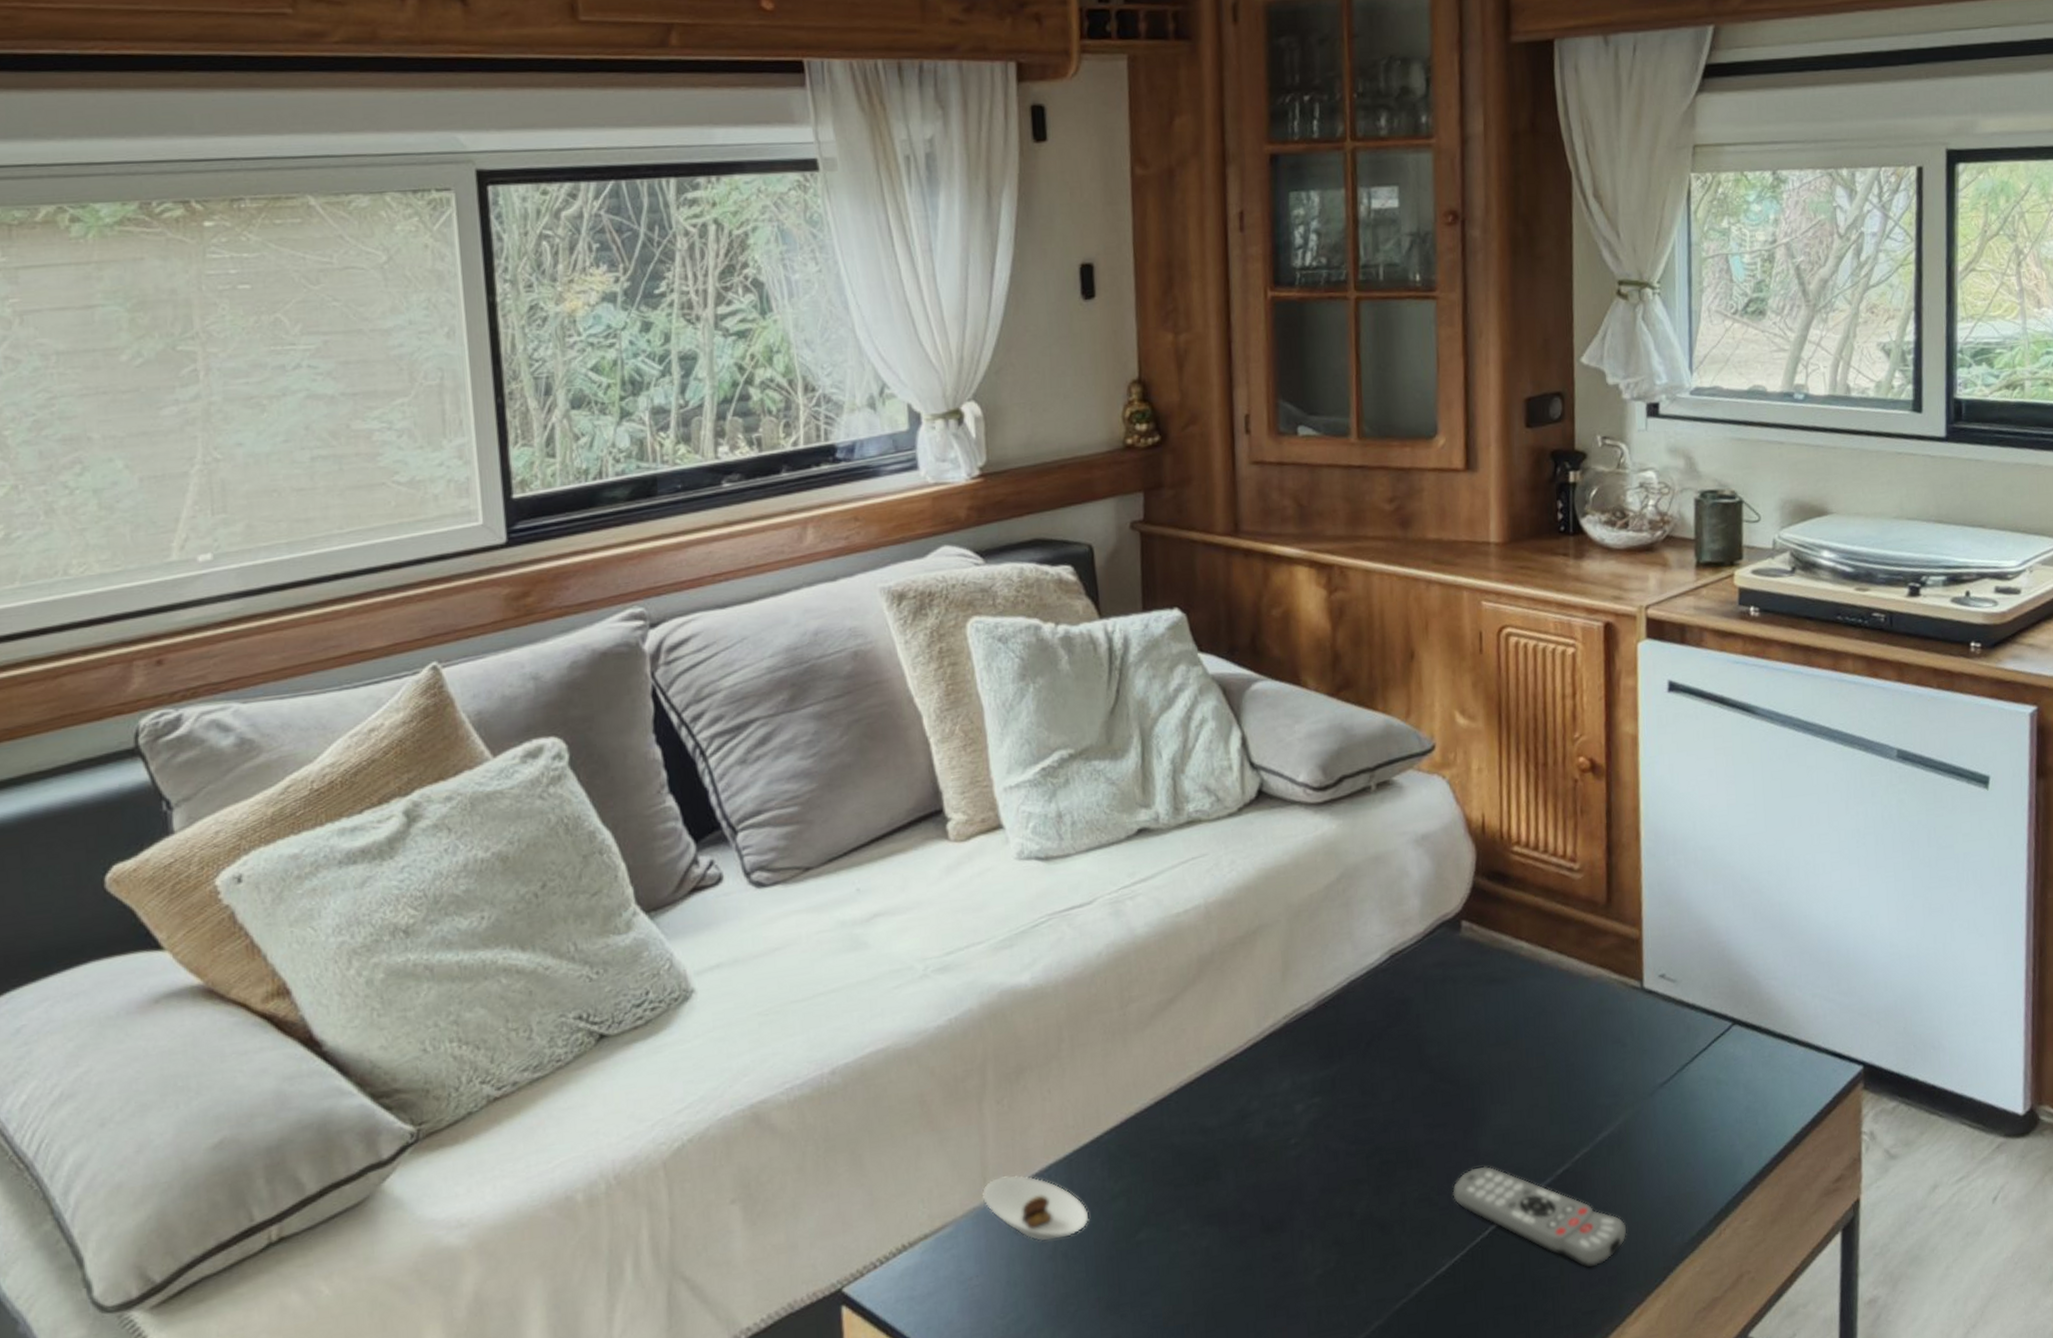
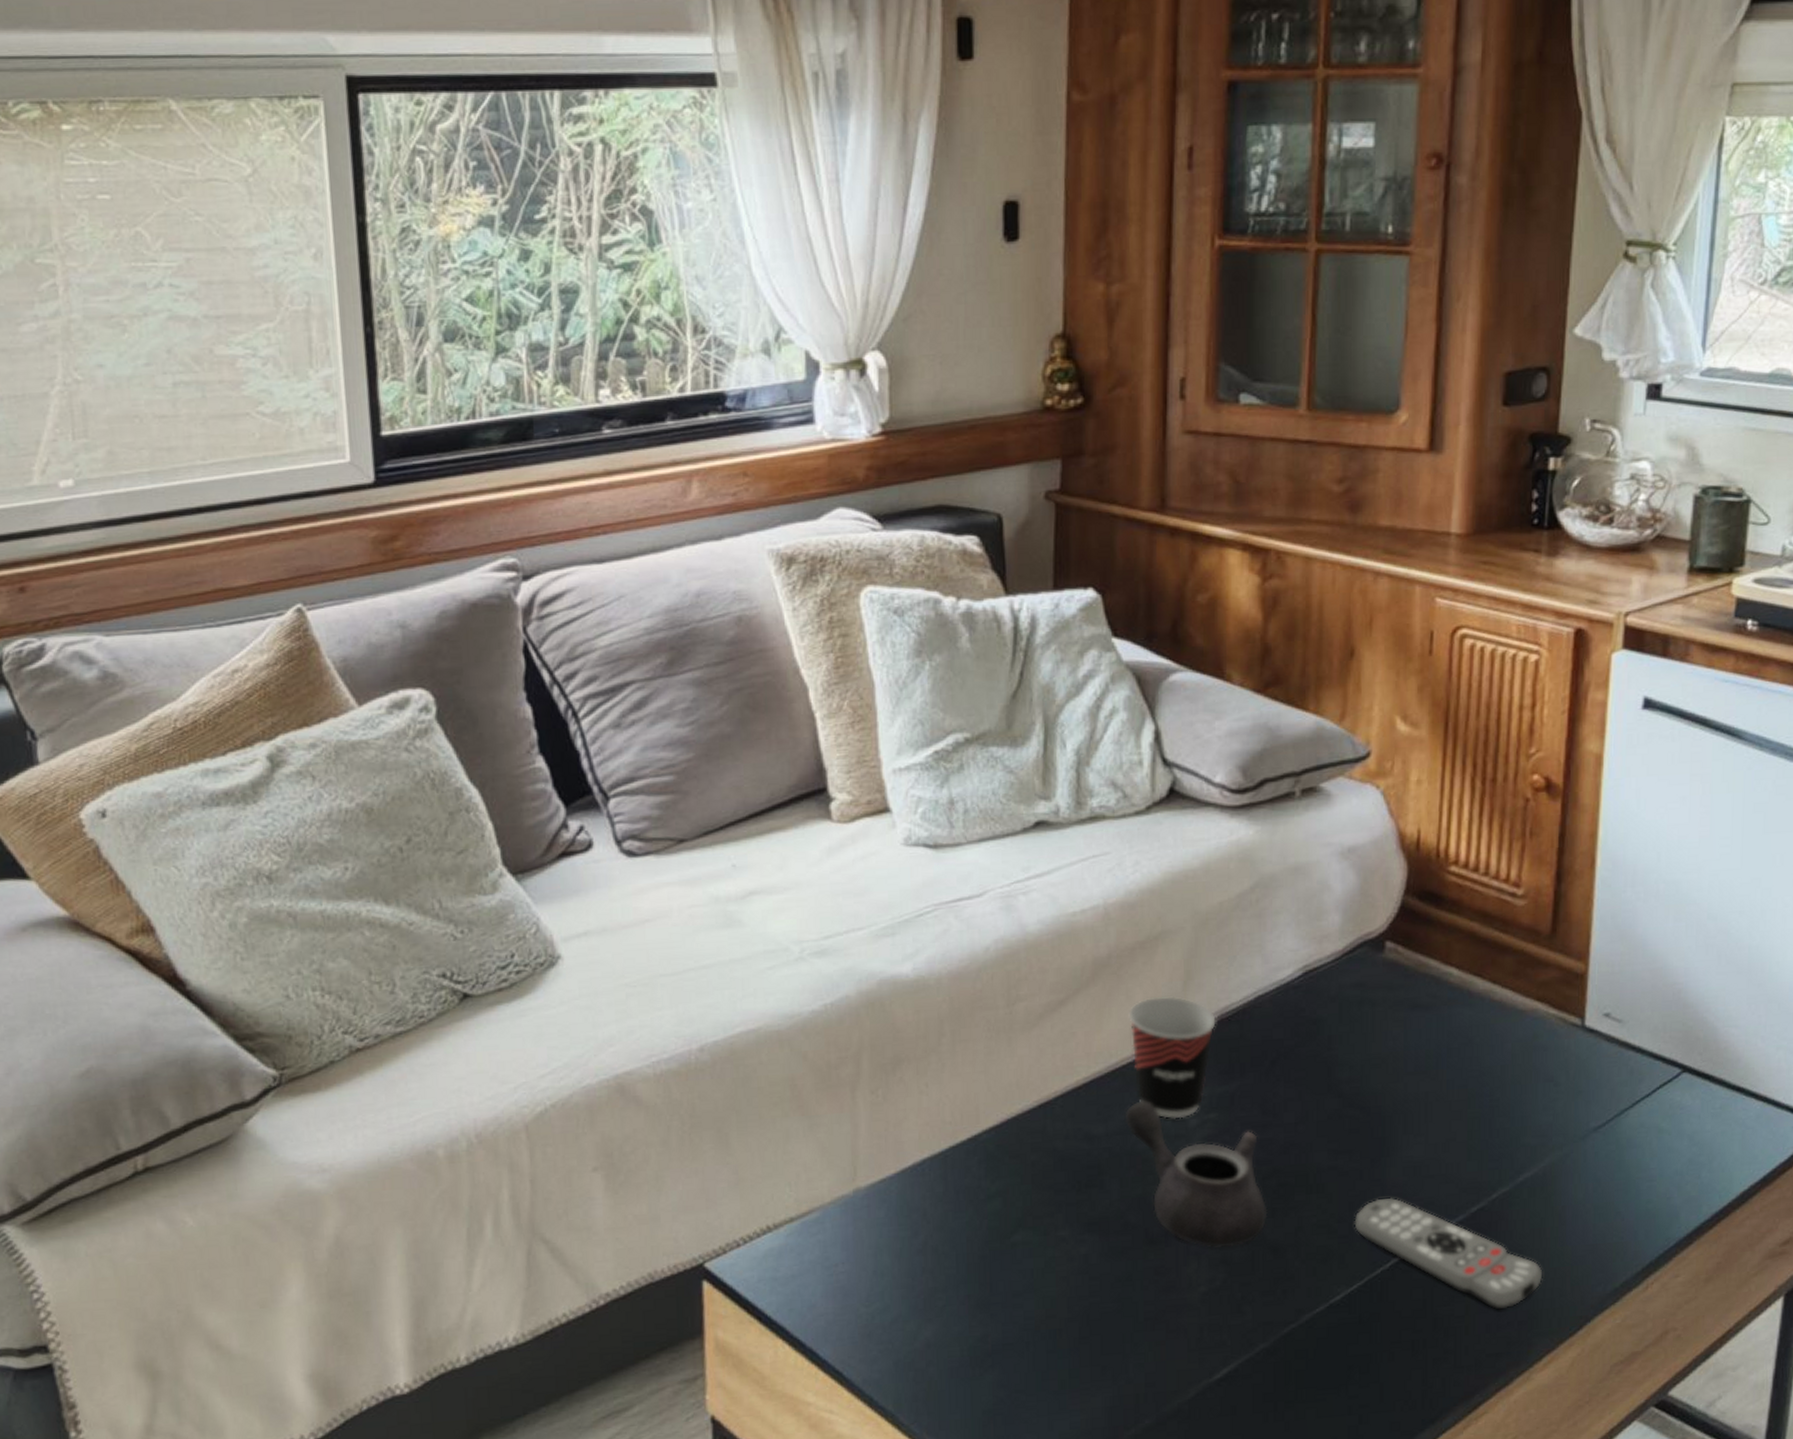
saucer: present [981,1175,1089,1241] -> none [851,1166,963,1234]
cup: none [1233,987,1314,1107] -> present [1129,996,1216,1119]
teapot: none [1235,1090,1373,1230] -> present [1124,1100,1268,1248]

